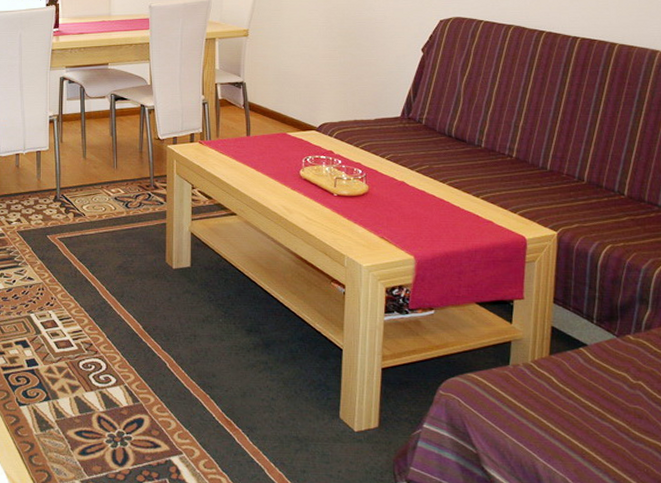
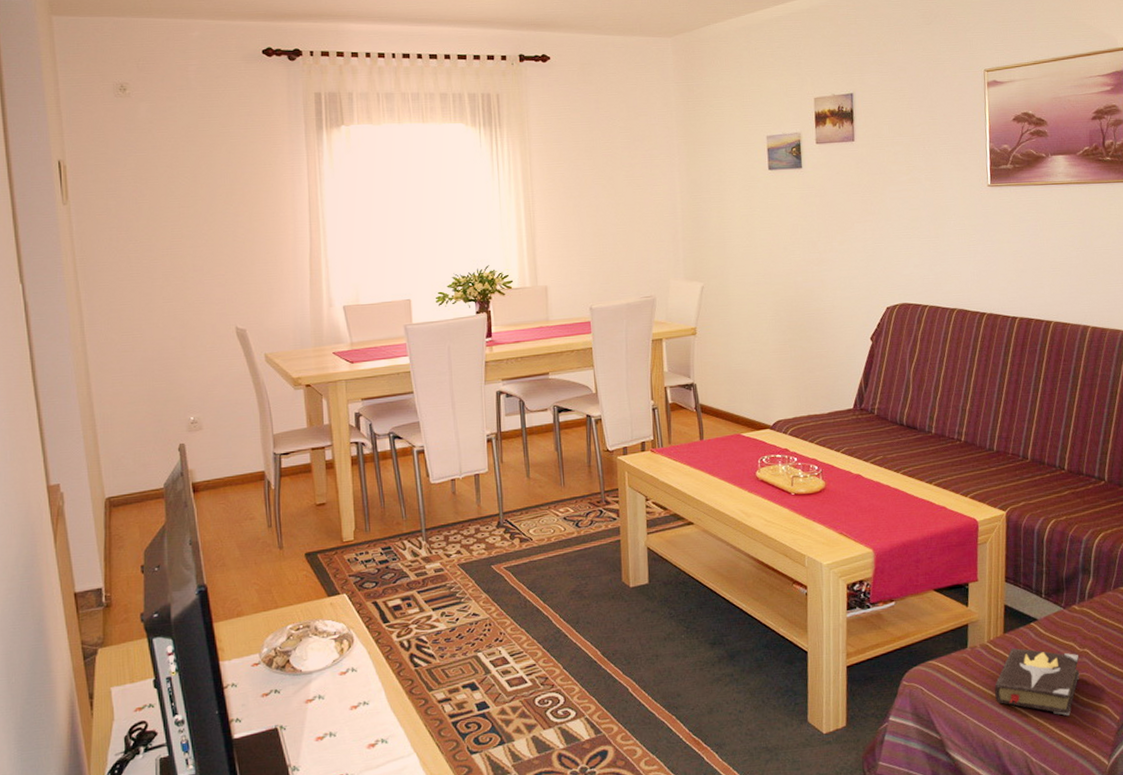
hardback book: none [537,370,632,449] -> present [994,647,1080,716]

